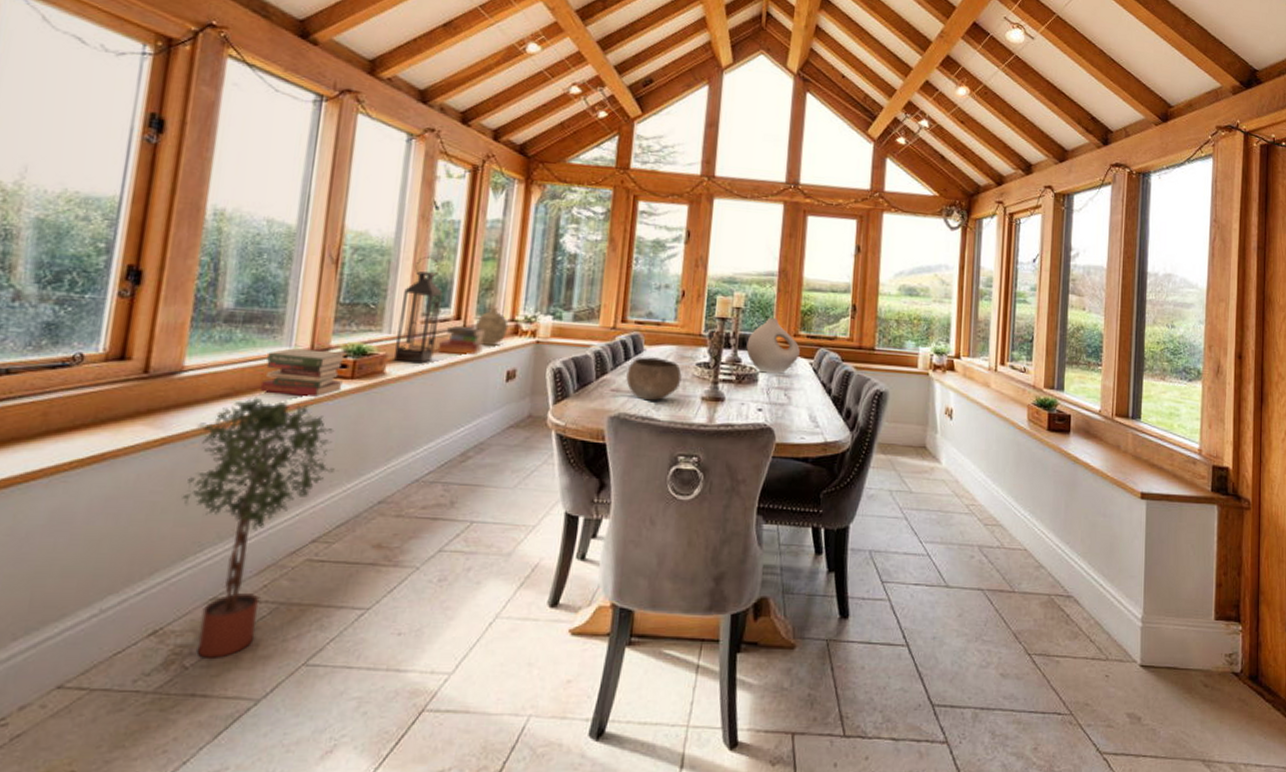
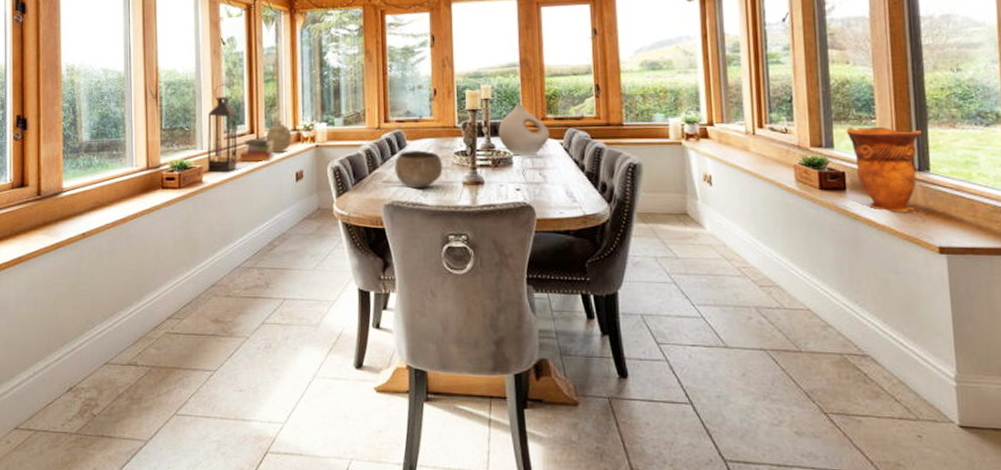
potted tree: present [181,396,335,658] -> none [75,207,177,409]
books: present [260,348,345,398] -> none [116,167,173,206]
decorative vase: none [1076,371,1139,457] -> present [846,127,923,212]

